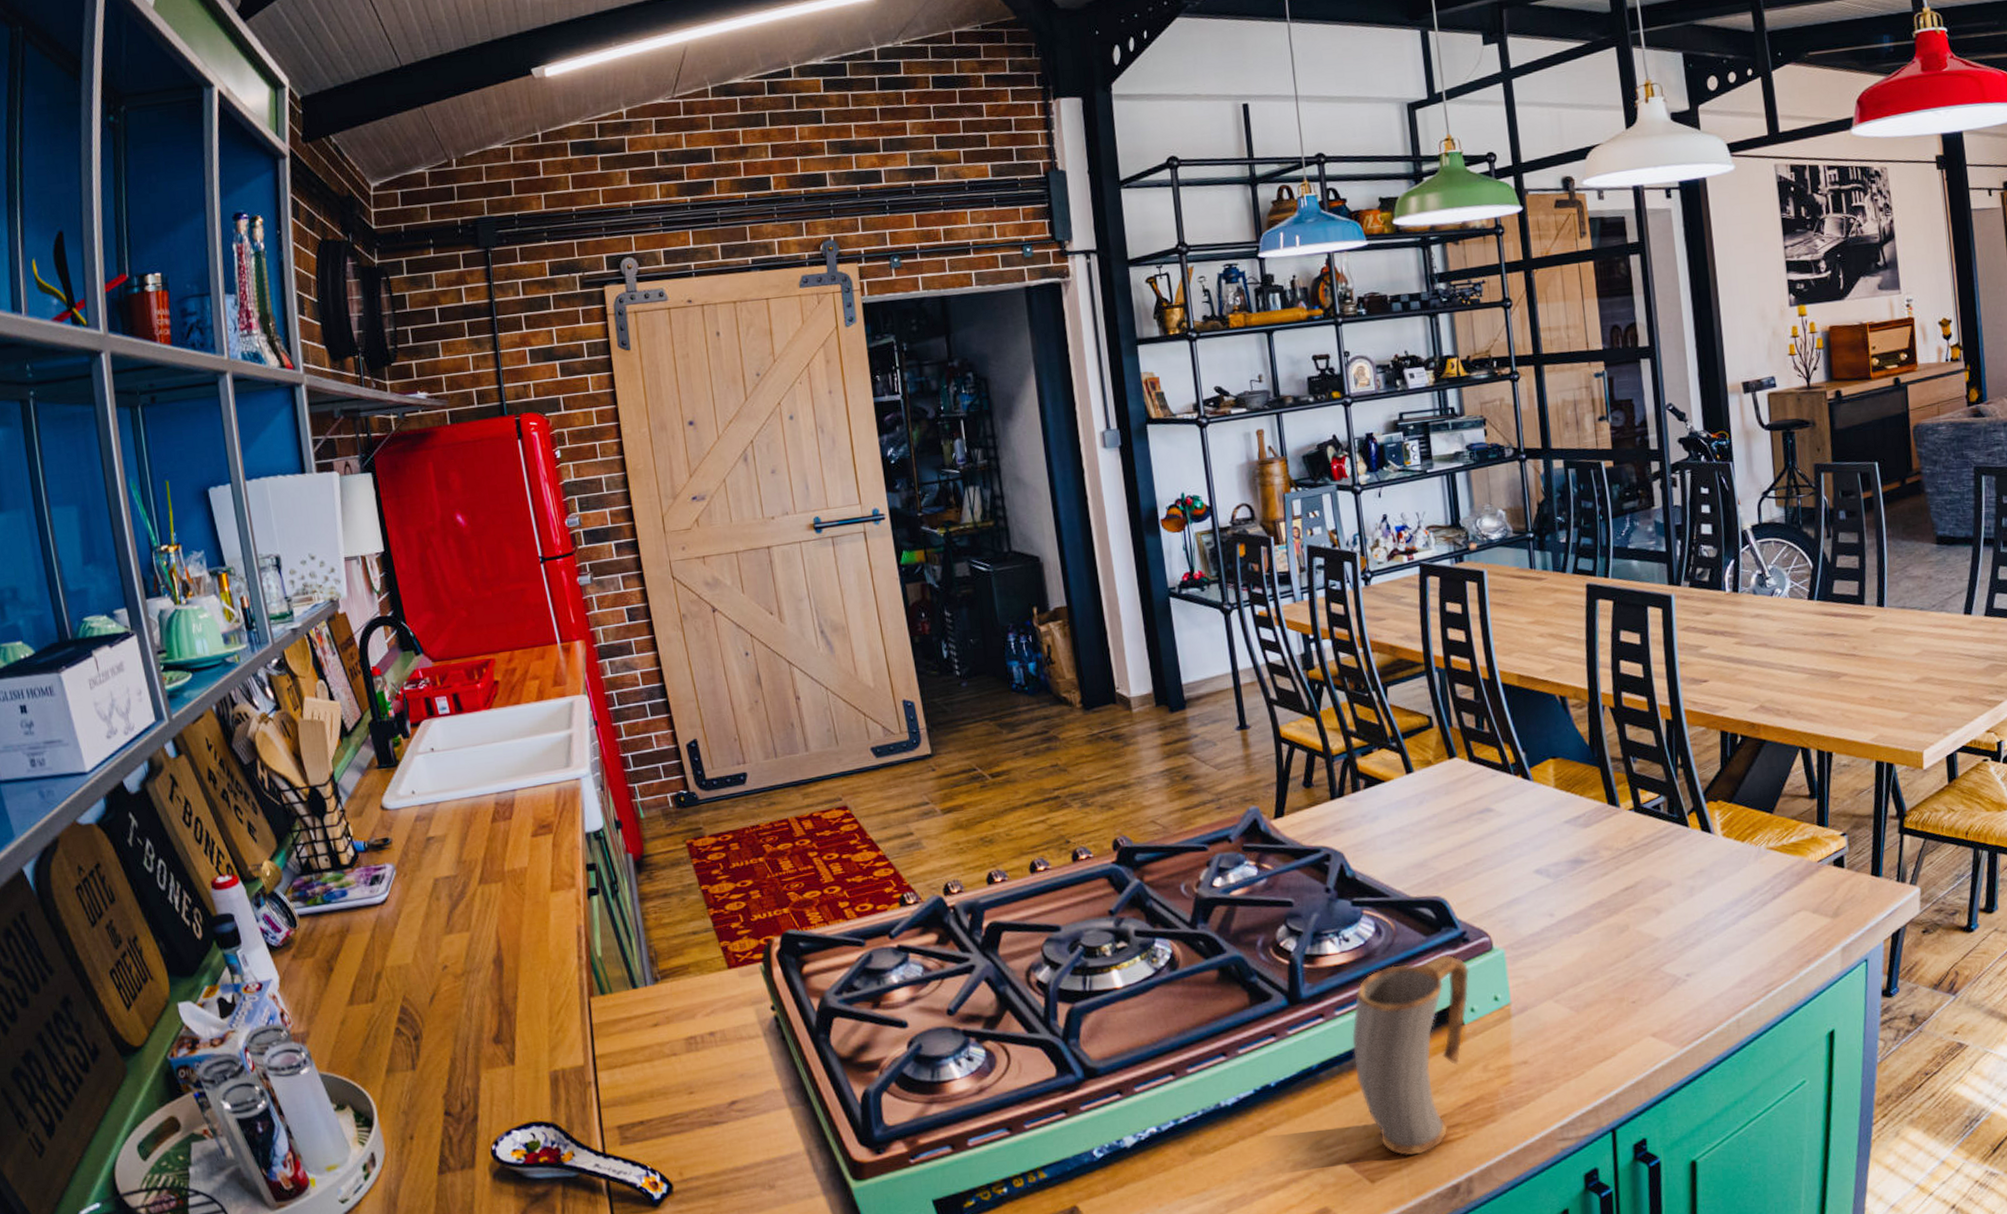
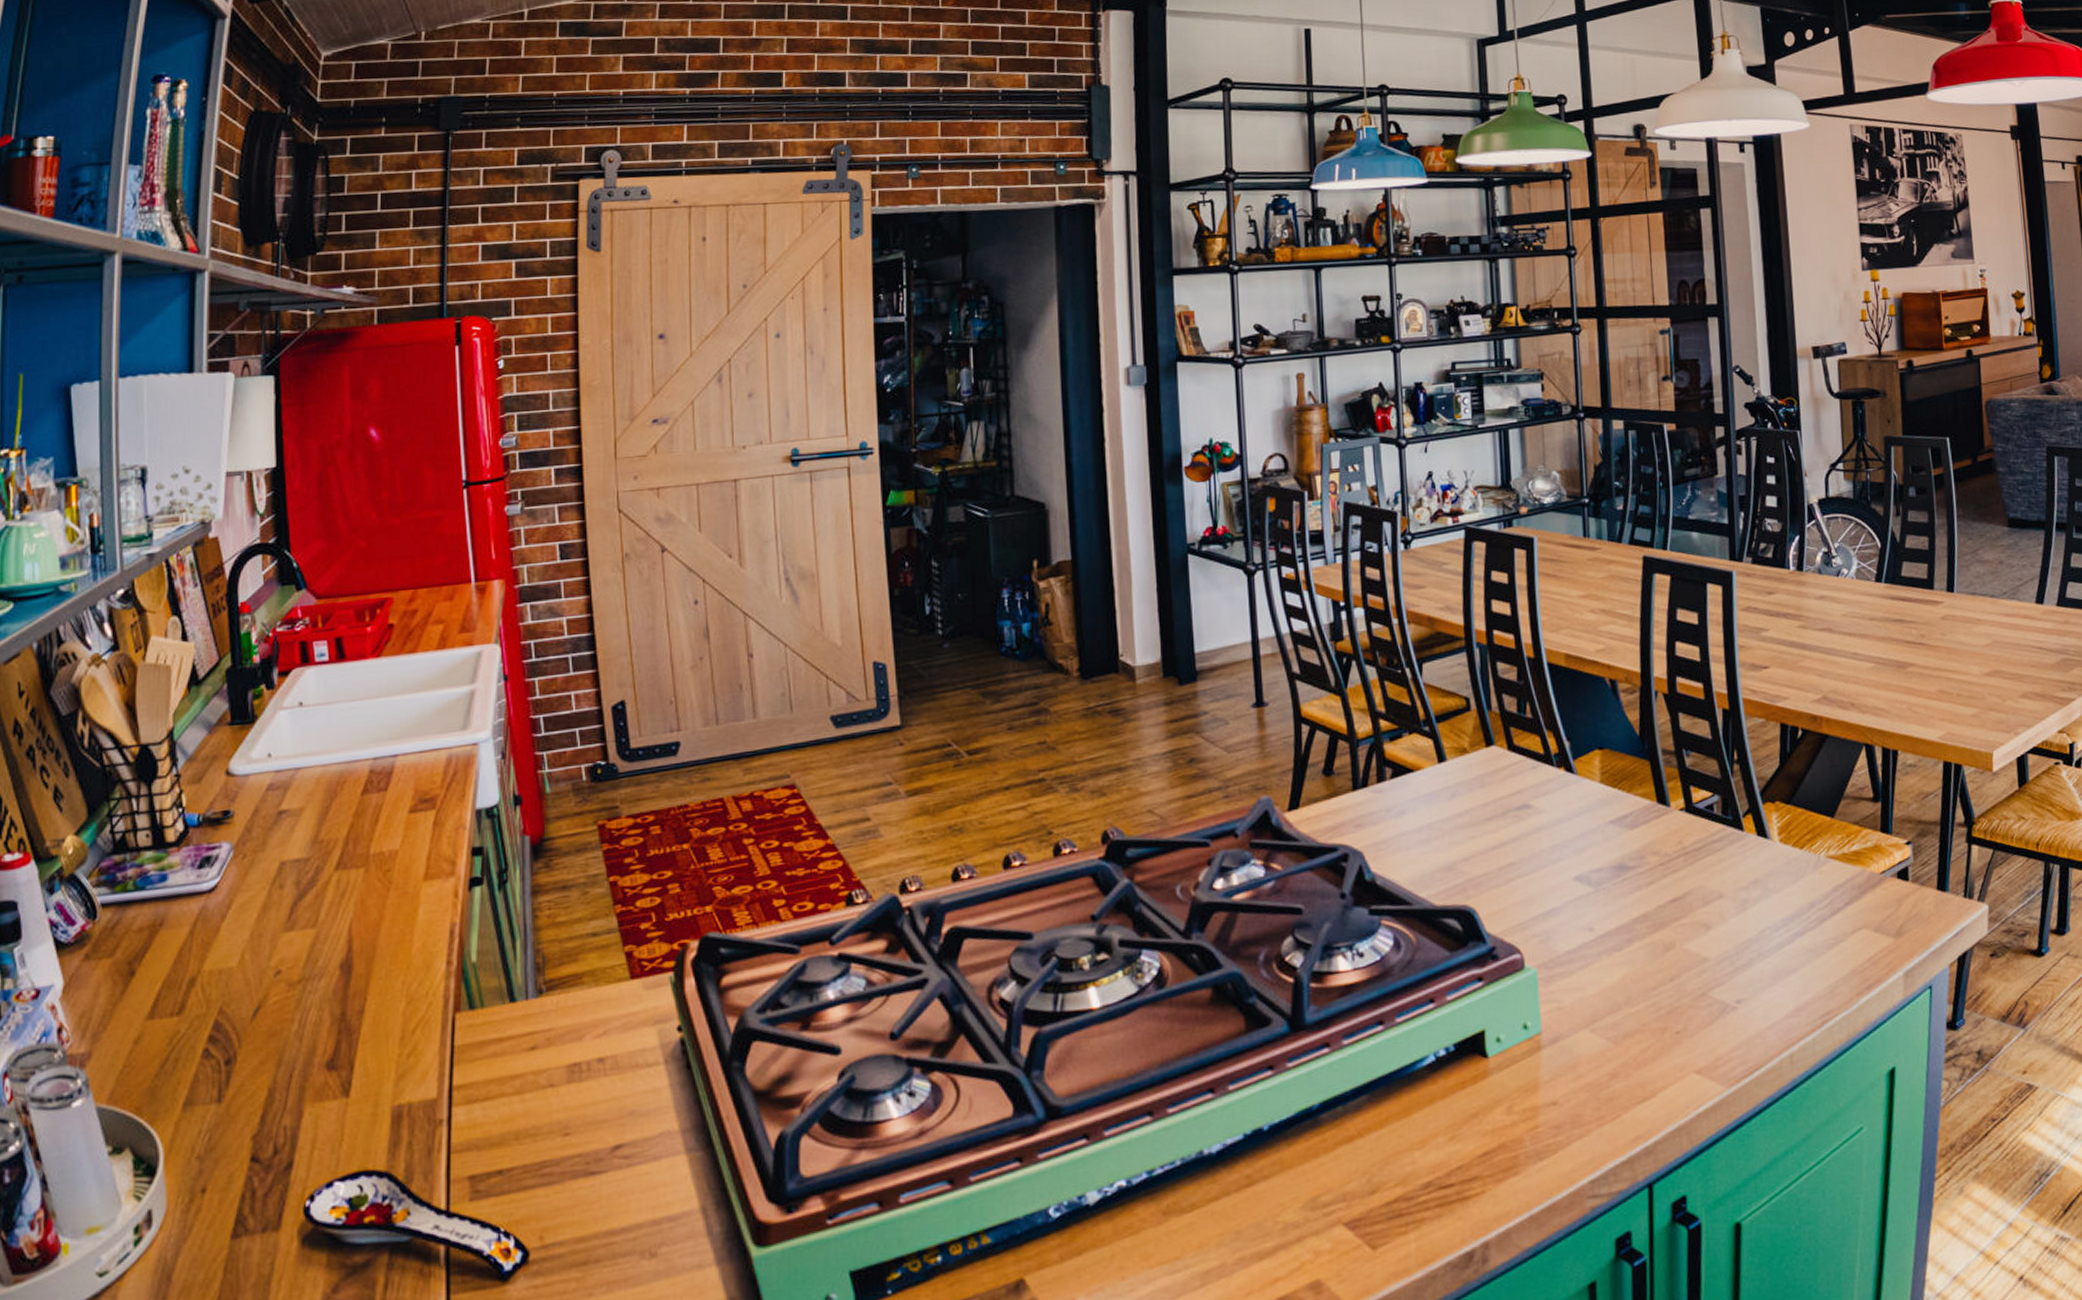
mug: present [1351,954,1470,1156] -> none [1360,973,1497,1216]

